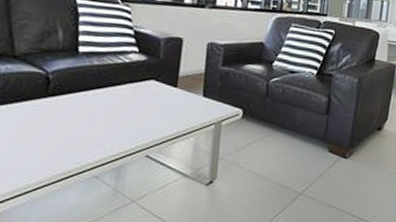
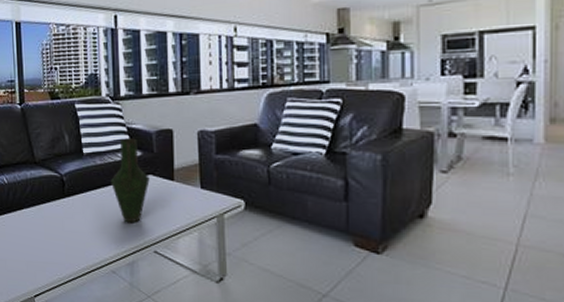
vase: none [107,41,152,127] -> present [111,138,150,223]

